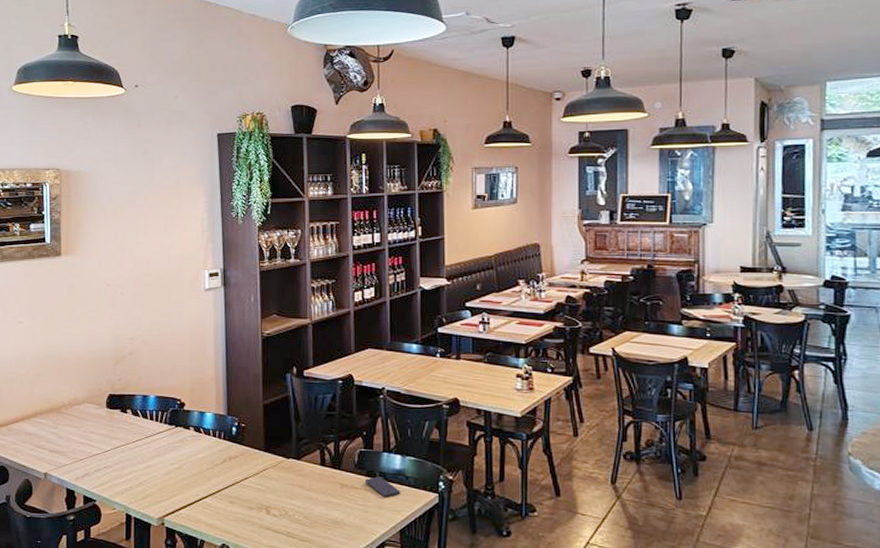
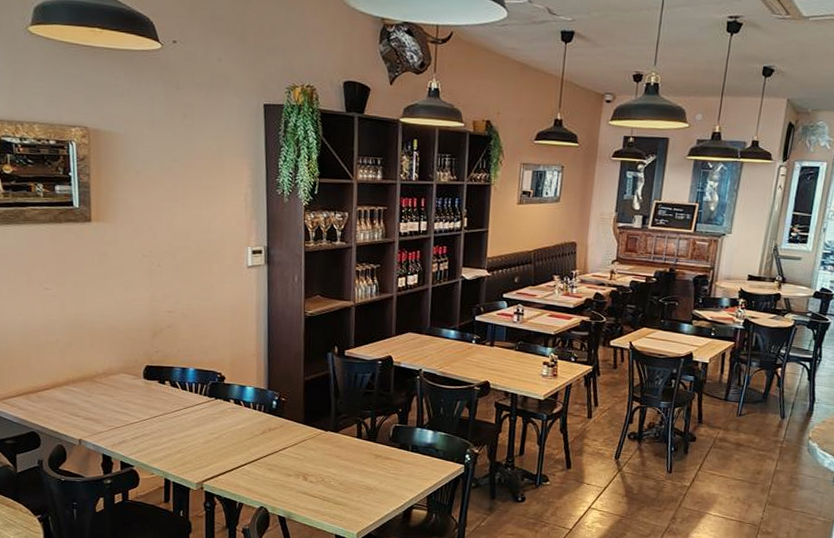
smartphone: present [366,476,401,497] -> none [398,449,430,467]

